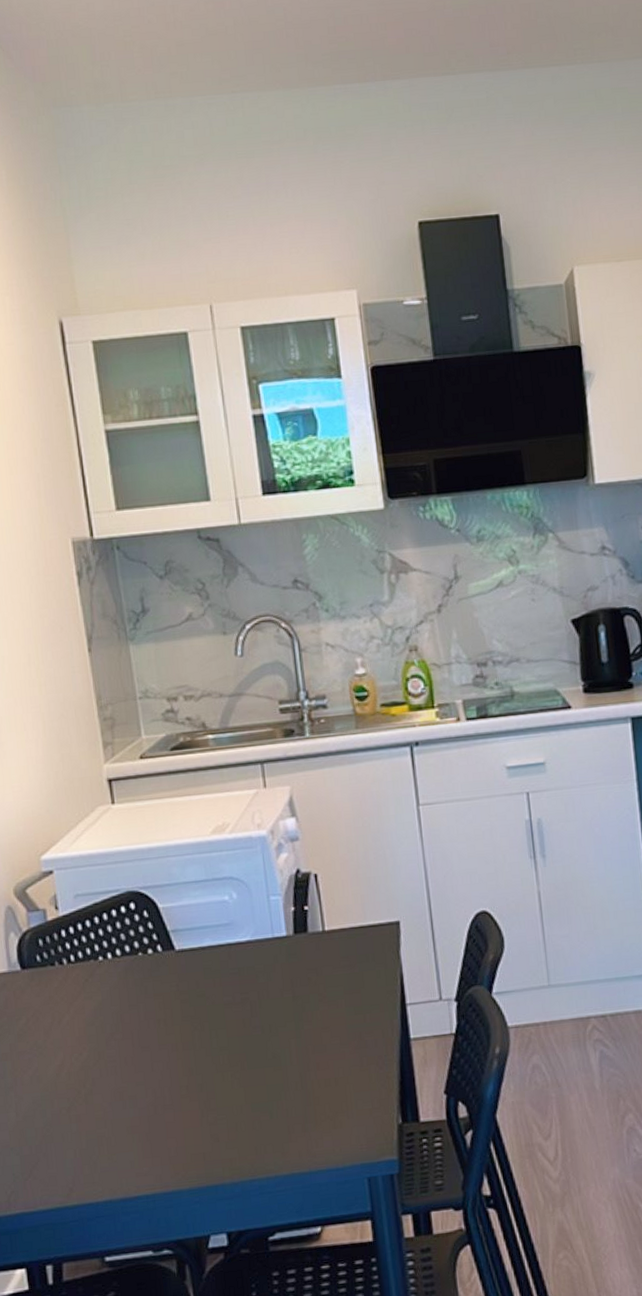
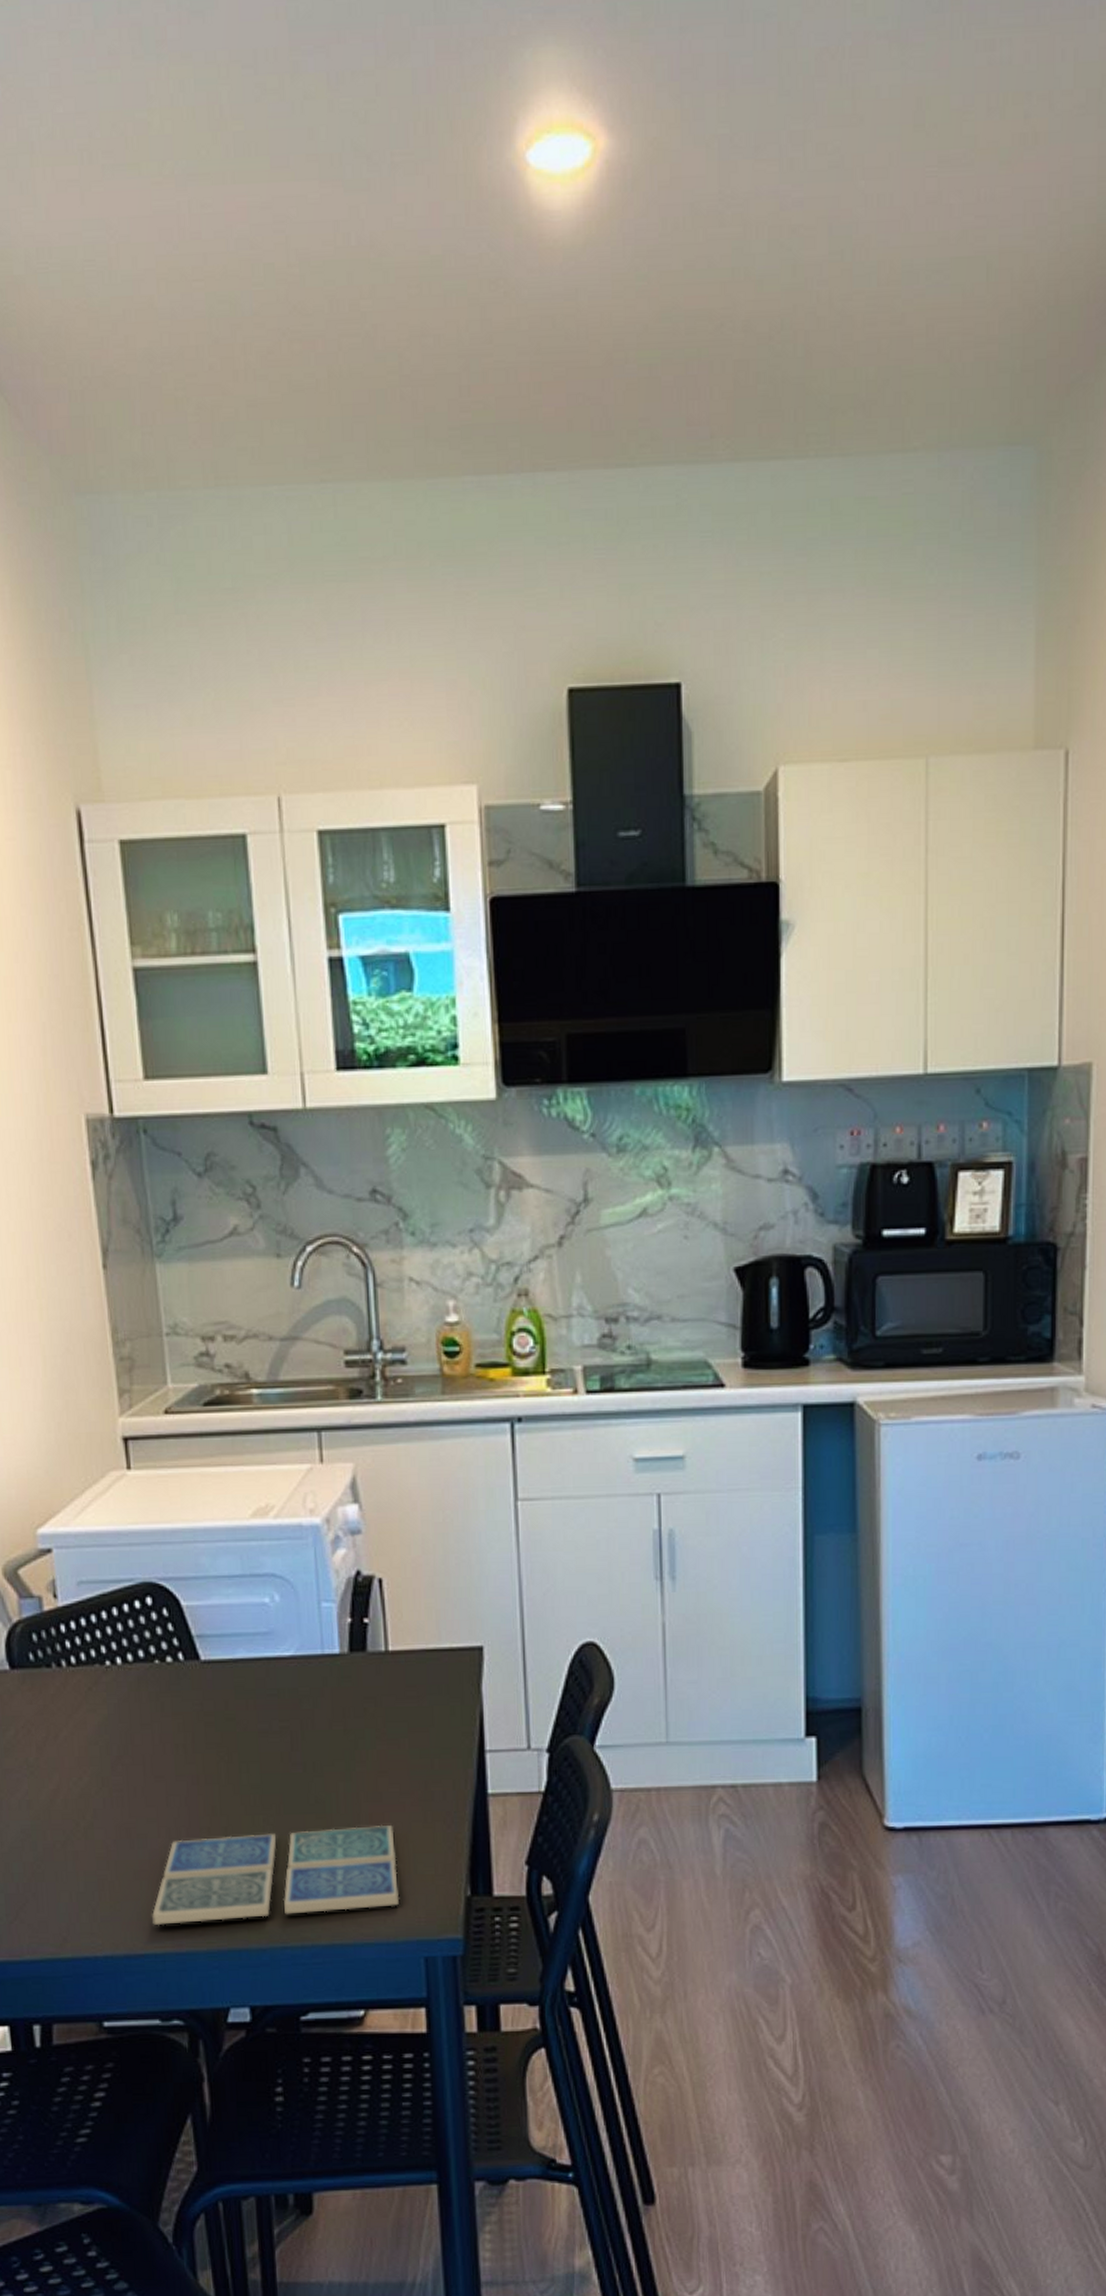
drink coaster: none [143,1071,345,1172] -> present [152,1824,400,1926]

